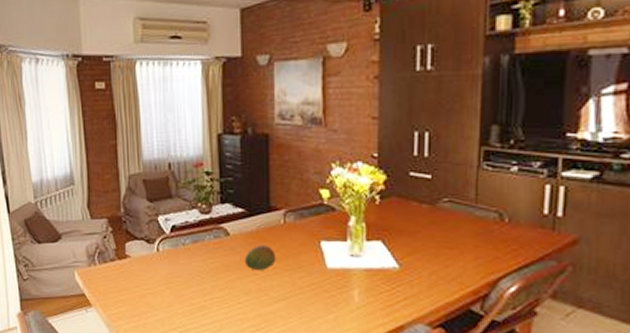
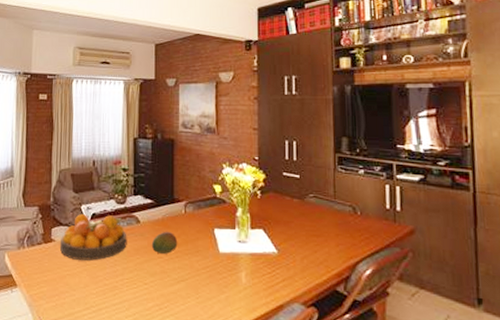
fruit bowl: none [137,226,215,278] -> present [60,214,127,261]

